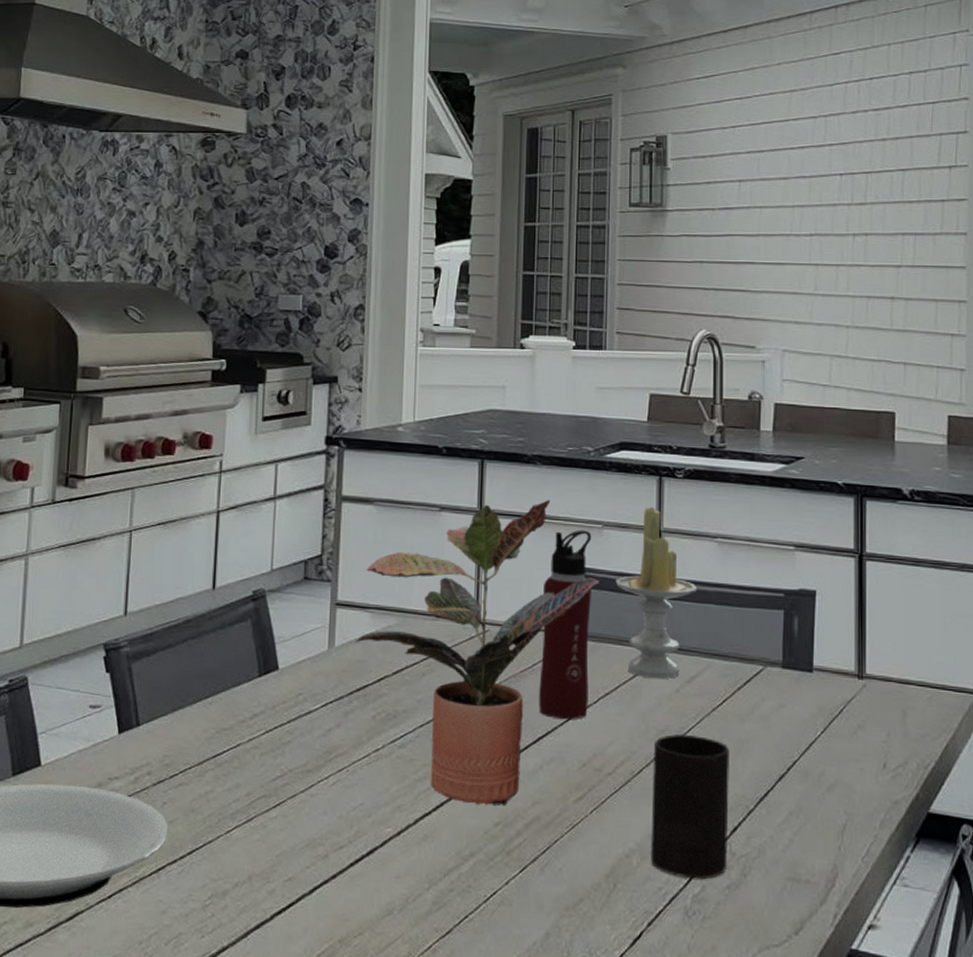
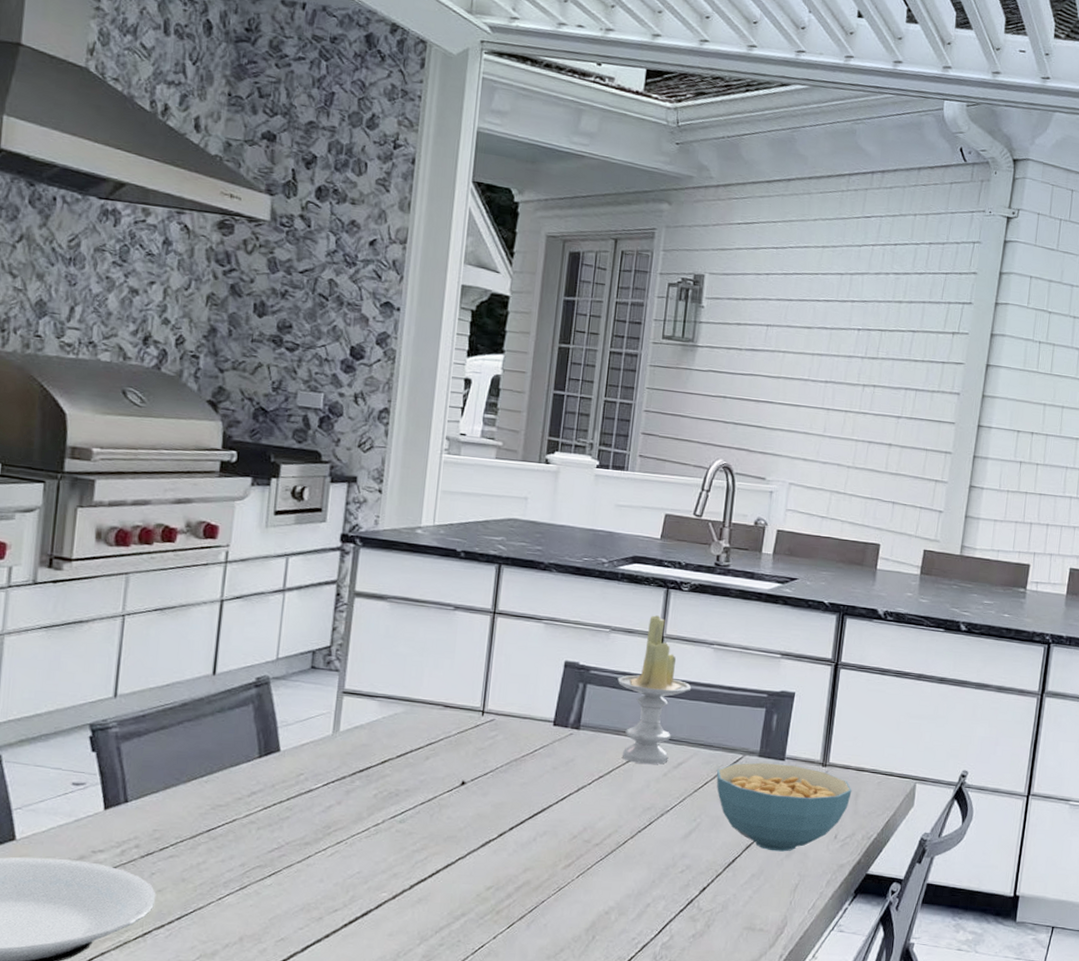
potted plant: present [354,500,599,806] -> none [360,605,603,873]
water bottle: present [539,529,592,720] -> none [536,632,600,799]
cup: present [650,734,729,880] -> none [627,811,706,930]
cereal bowl: none [735,674,898,784] -> present [716,762,852,852]

